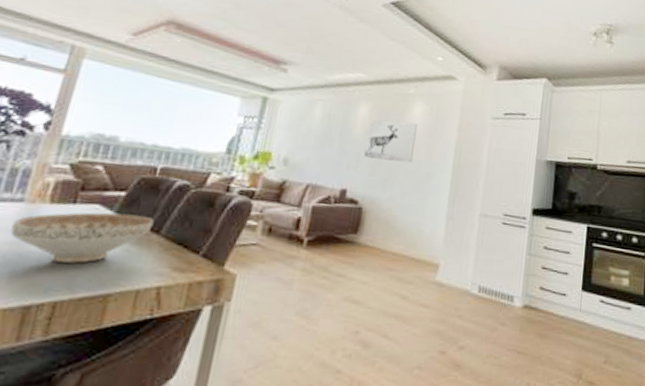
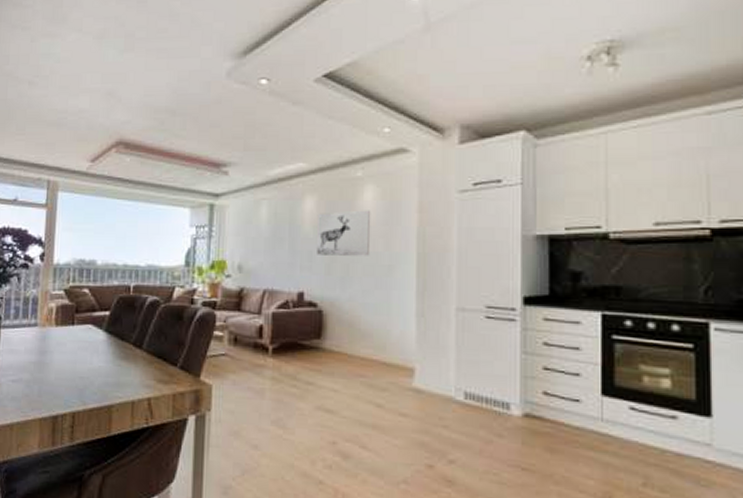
decorative bowl: present [10,212,155,264] -> none [33,331,136,379]

